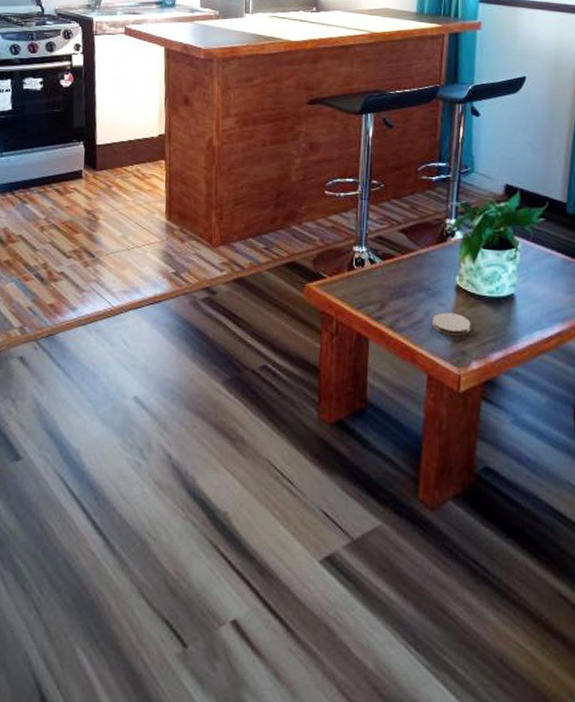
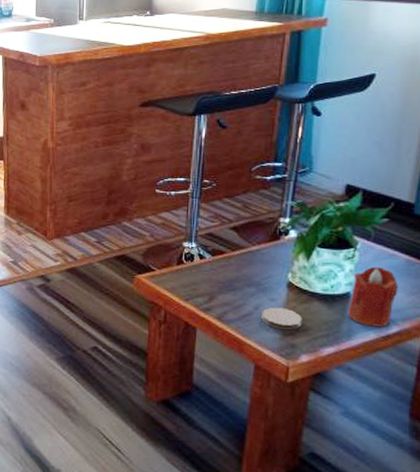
candle: none [513,266,557,329] -> present [348,266,398,327]

